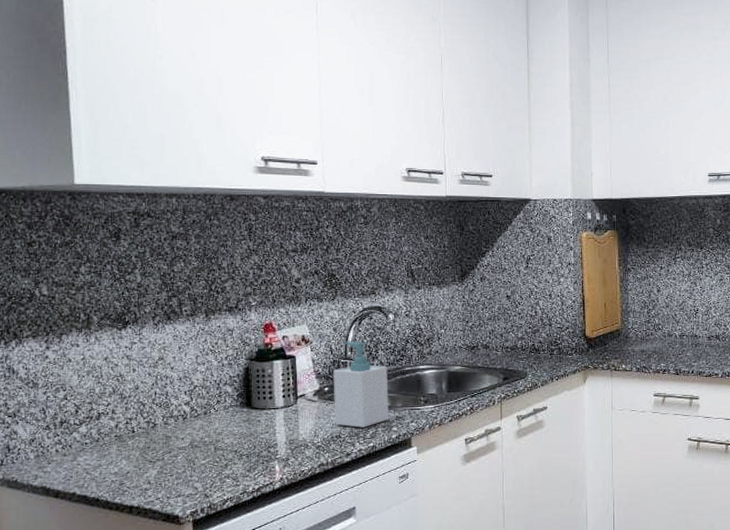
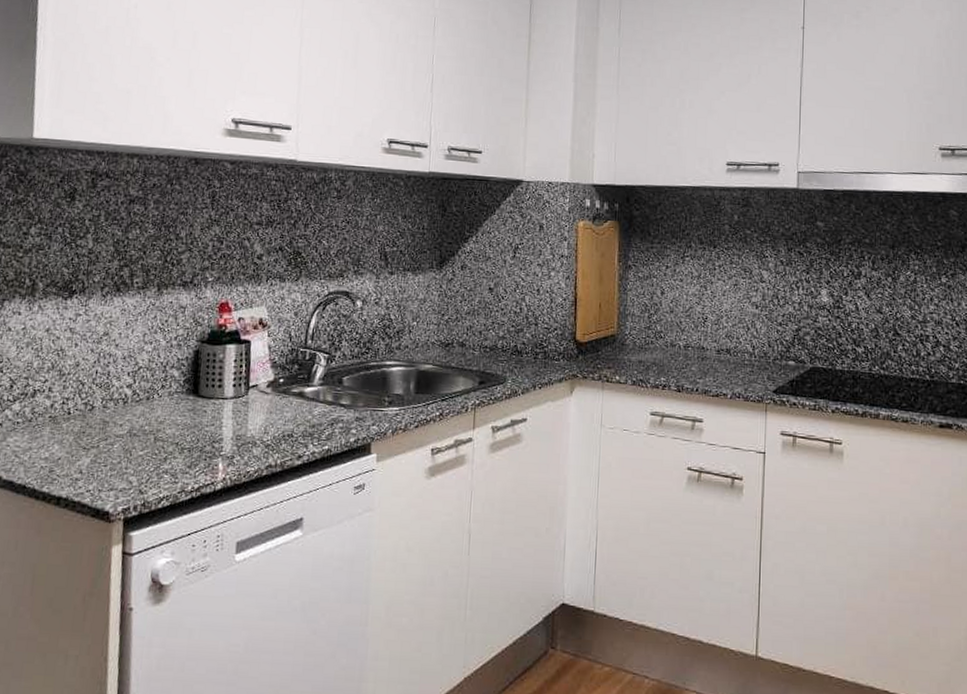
soap bottle: present [333,341,389,428] -> none [287,328,351,427]

